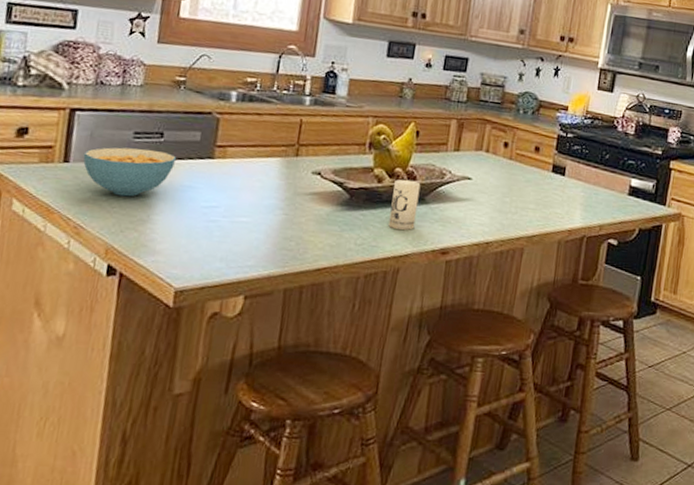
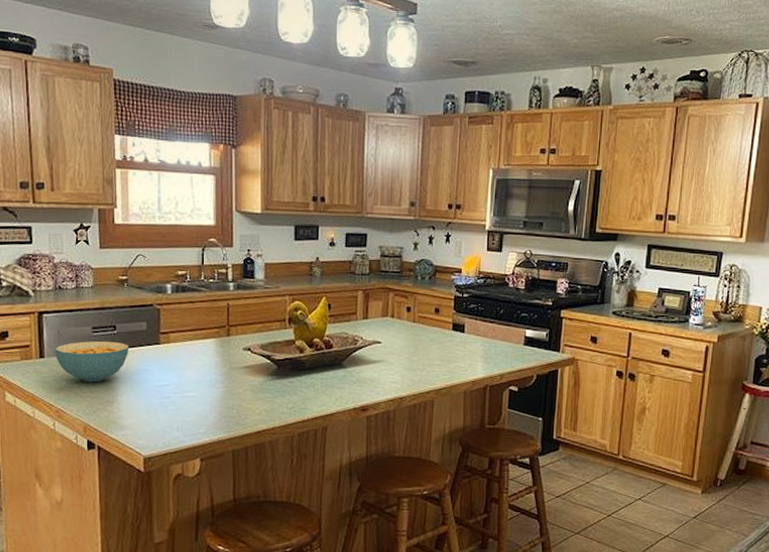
candle: present [388,179,421,230] -> none [313,348,337,392]

